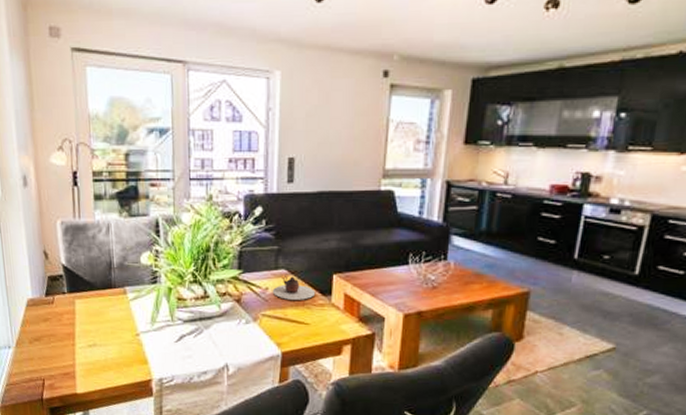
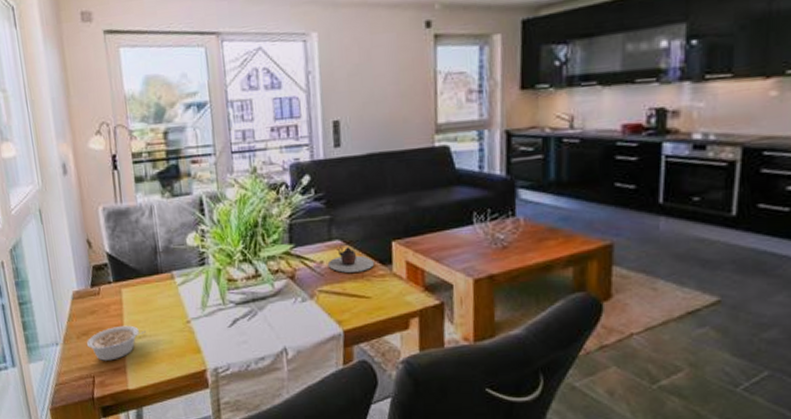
legume: none [38,334,96,366] -> present [86,325,146,361]

